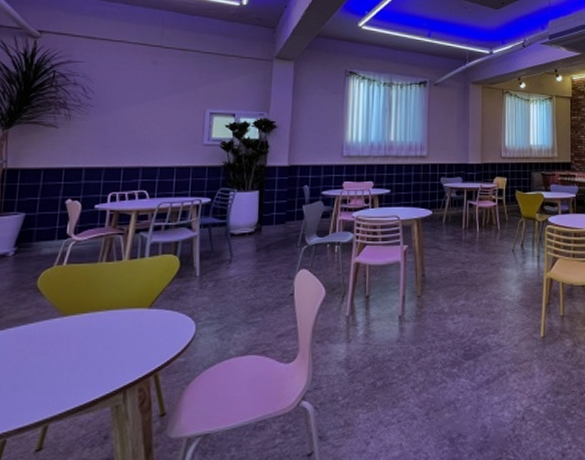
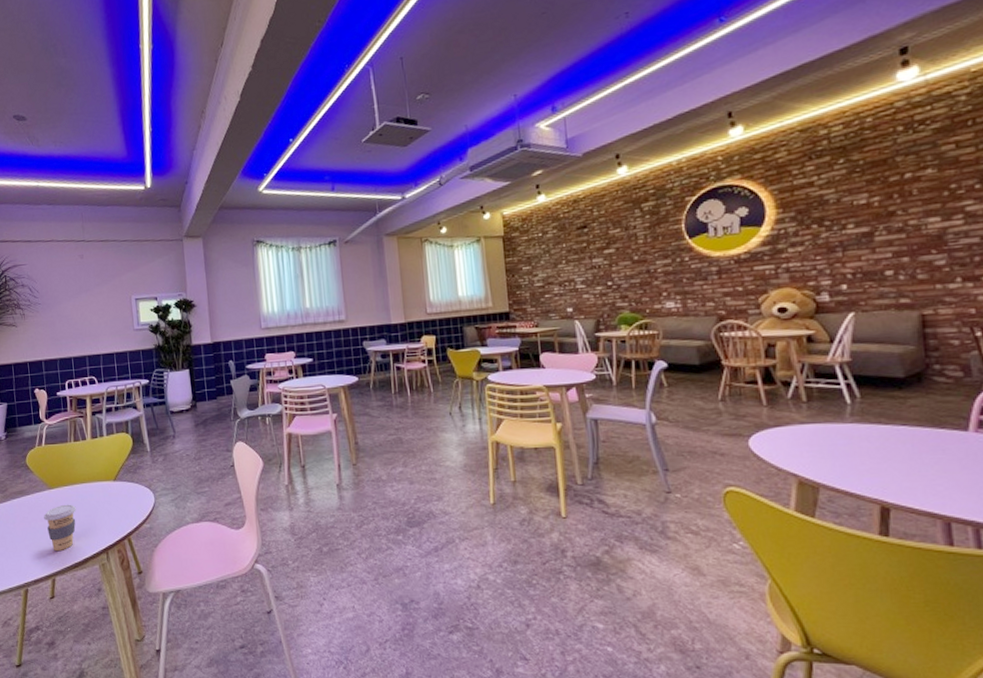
coffee cup: none [47,334,94,391] -> present [44,504,76,551]

